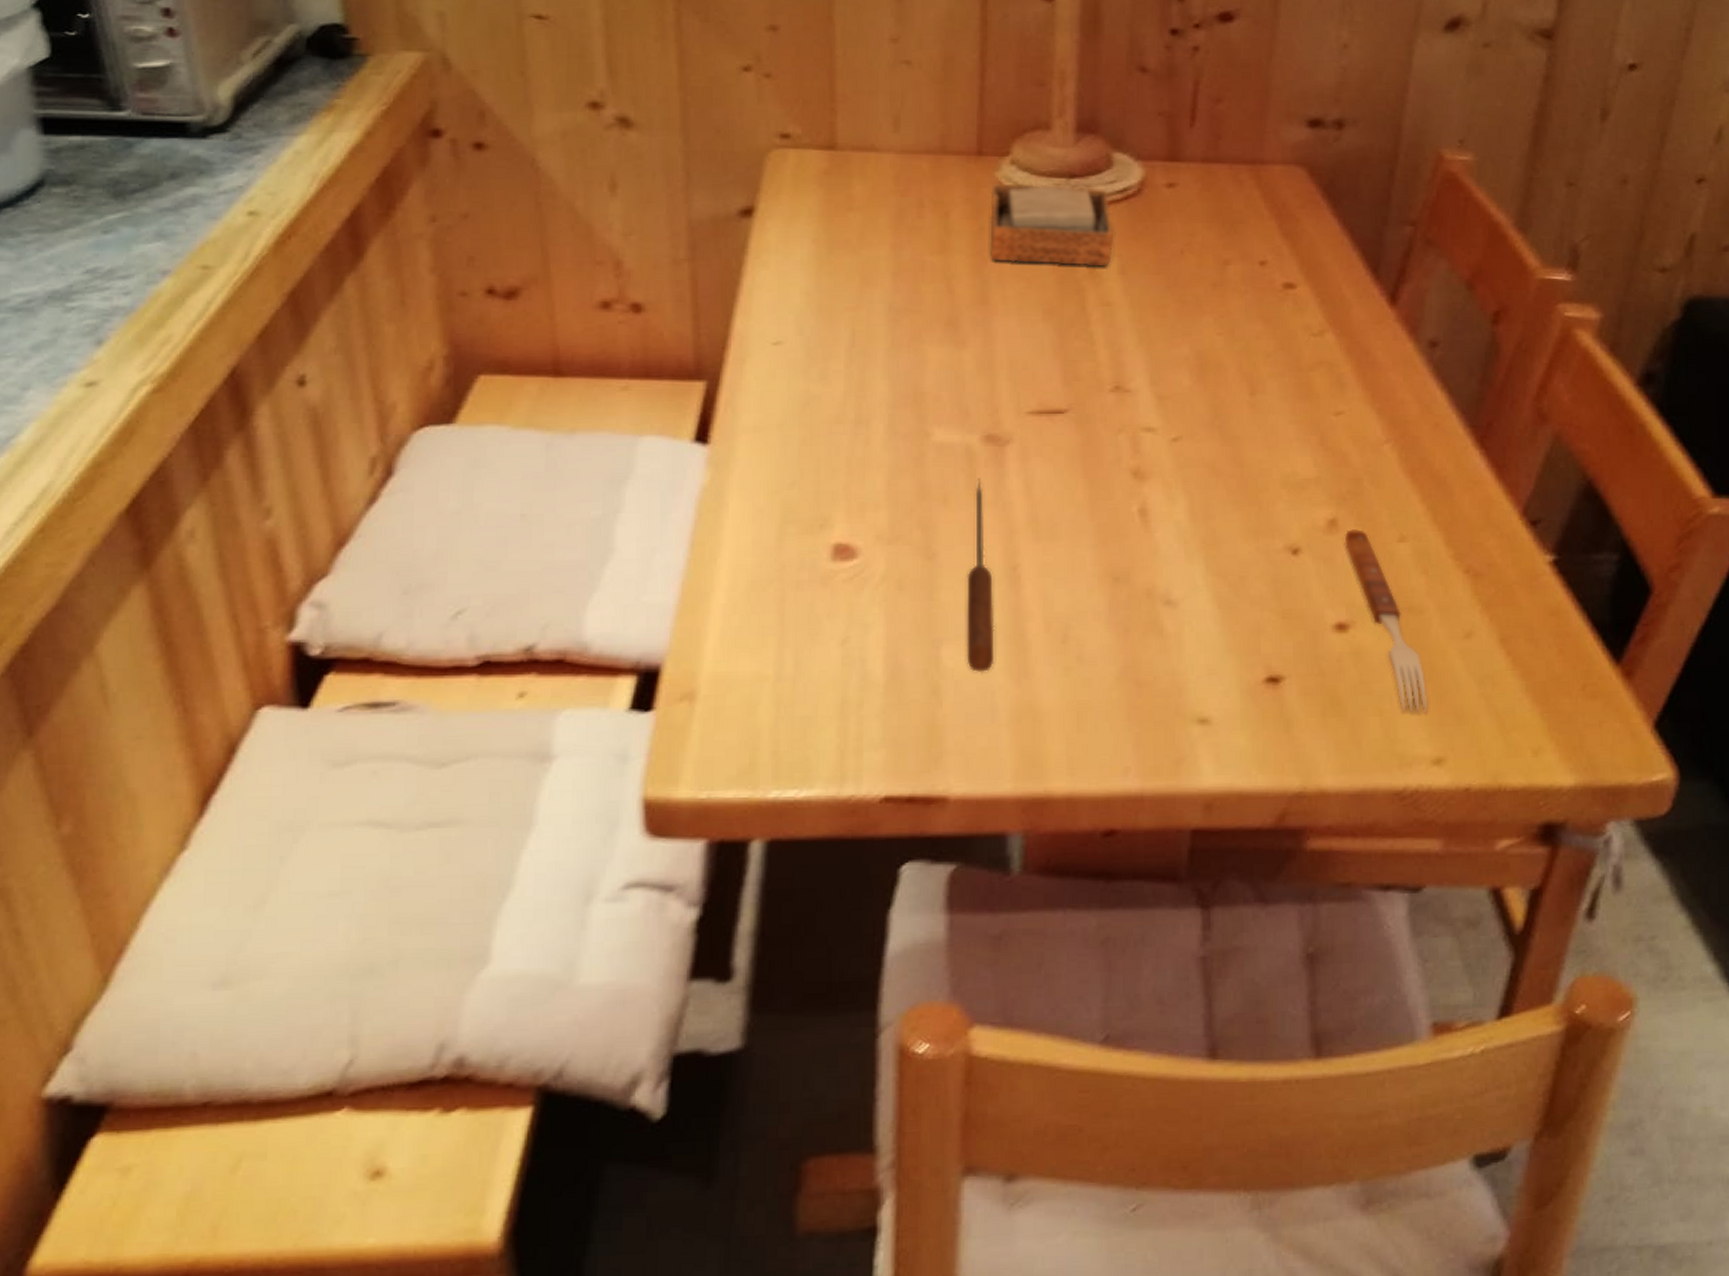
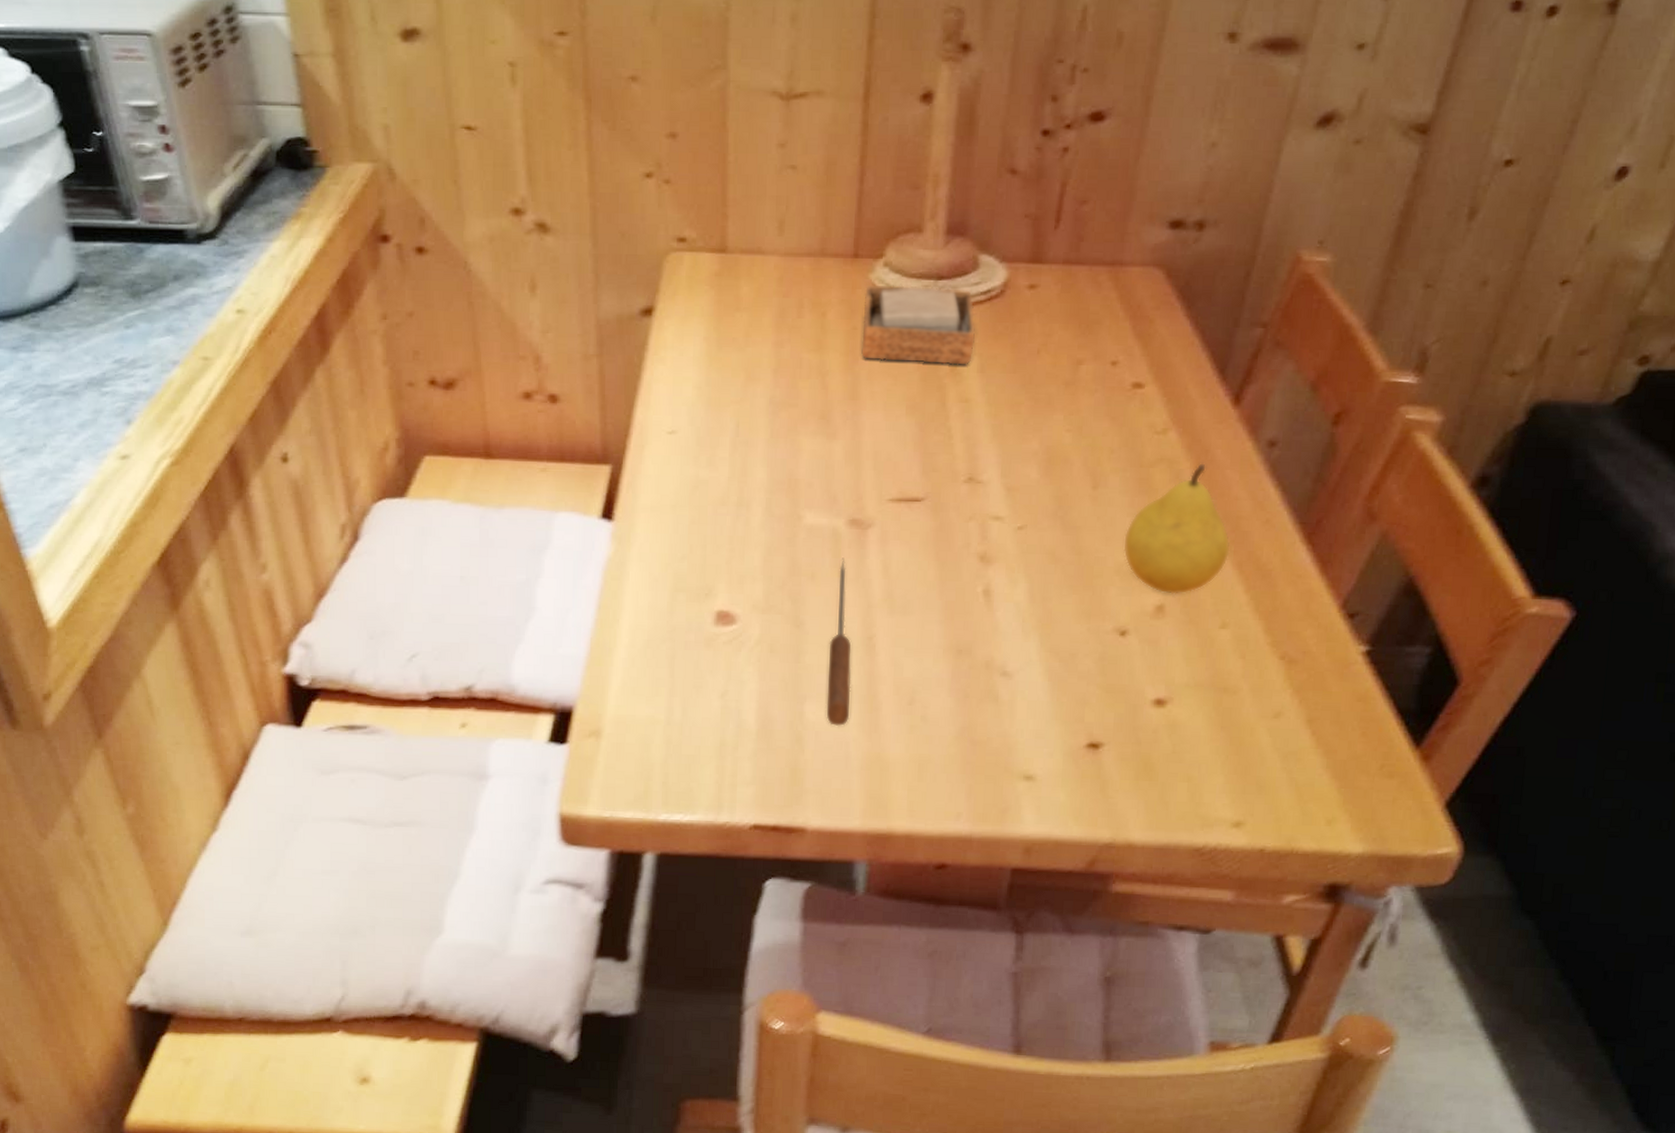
fruit: none [1288,366,1401,507] -> present [1123,463,1231,594]
fork: present [1344,529,1427,713] -> none [1169,615,1234,782]

